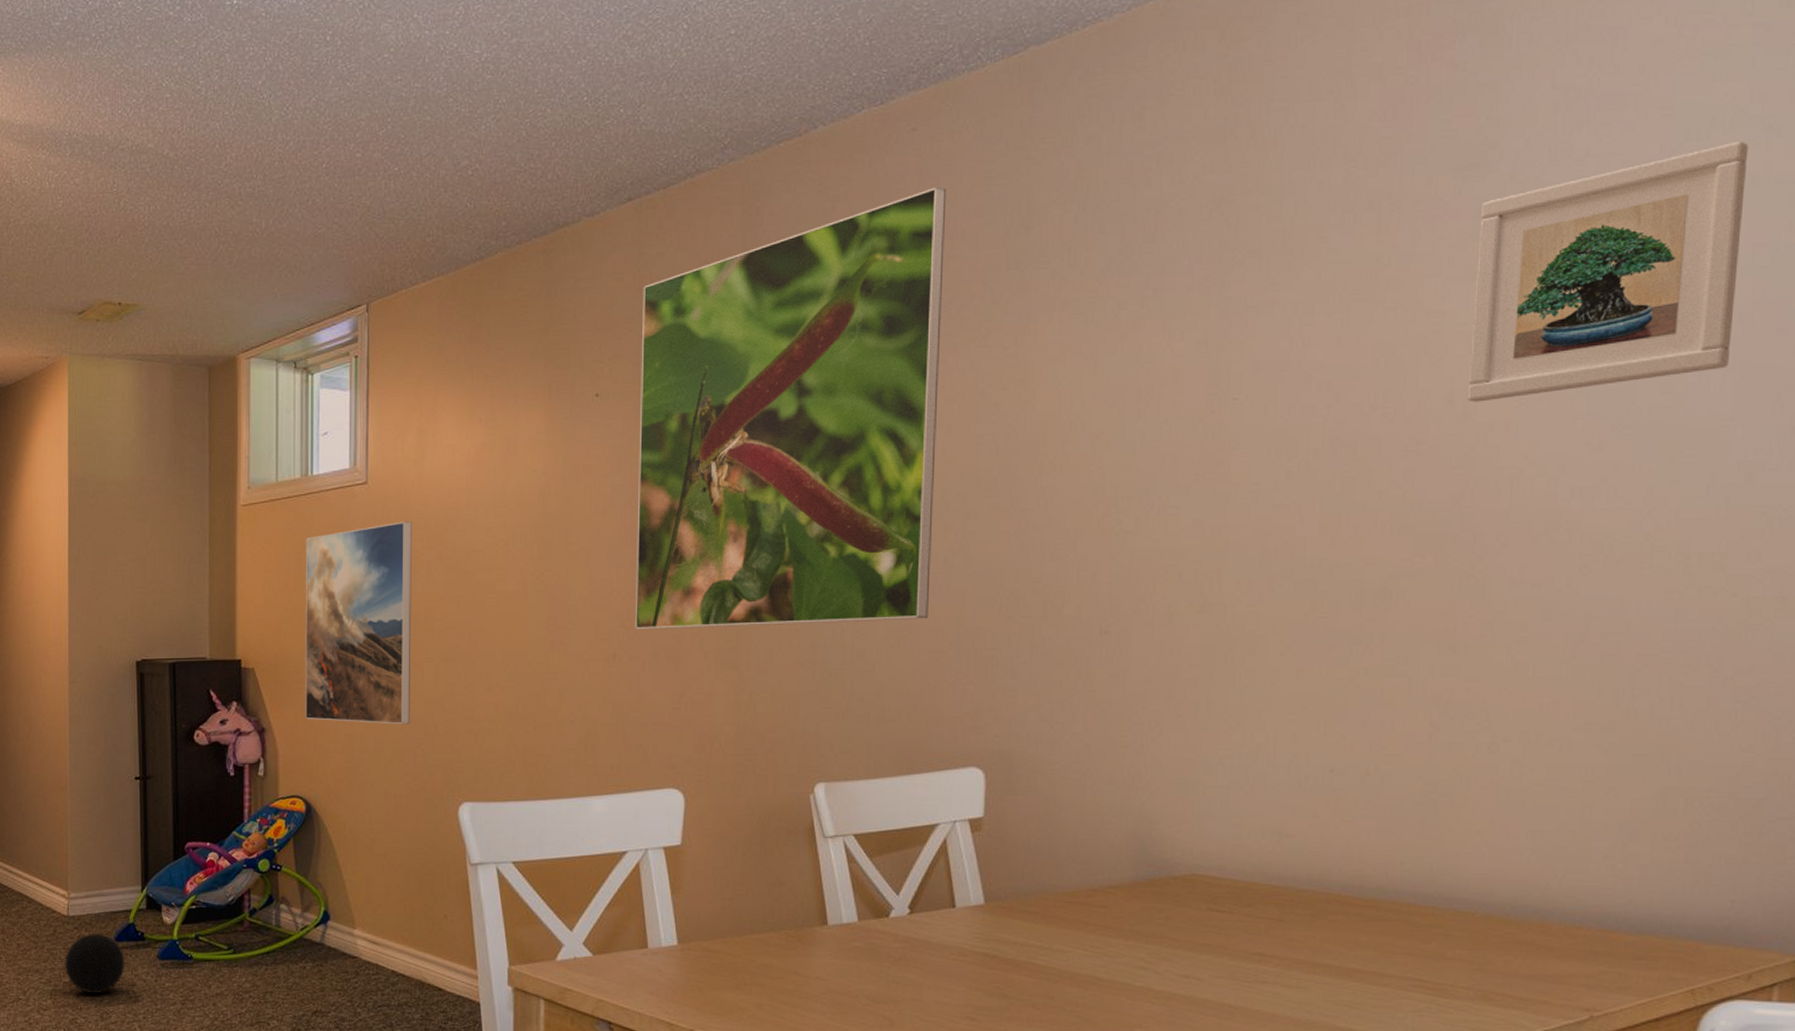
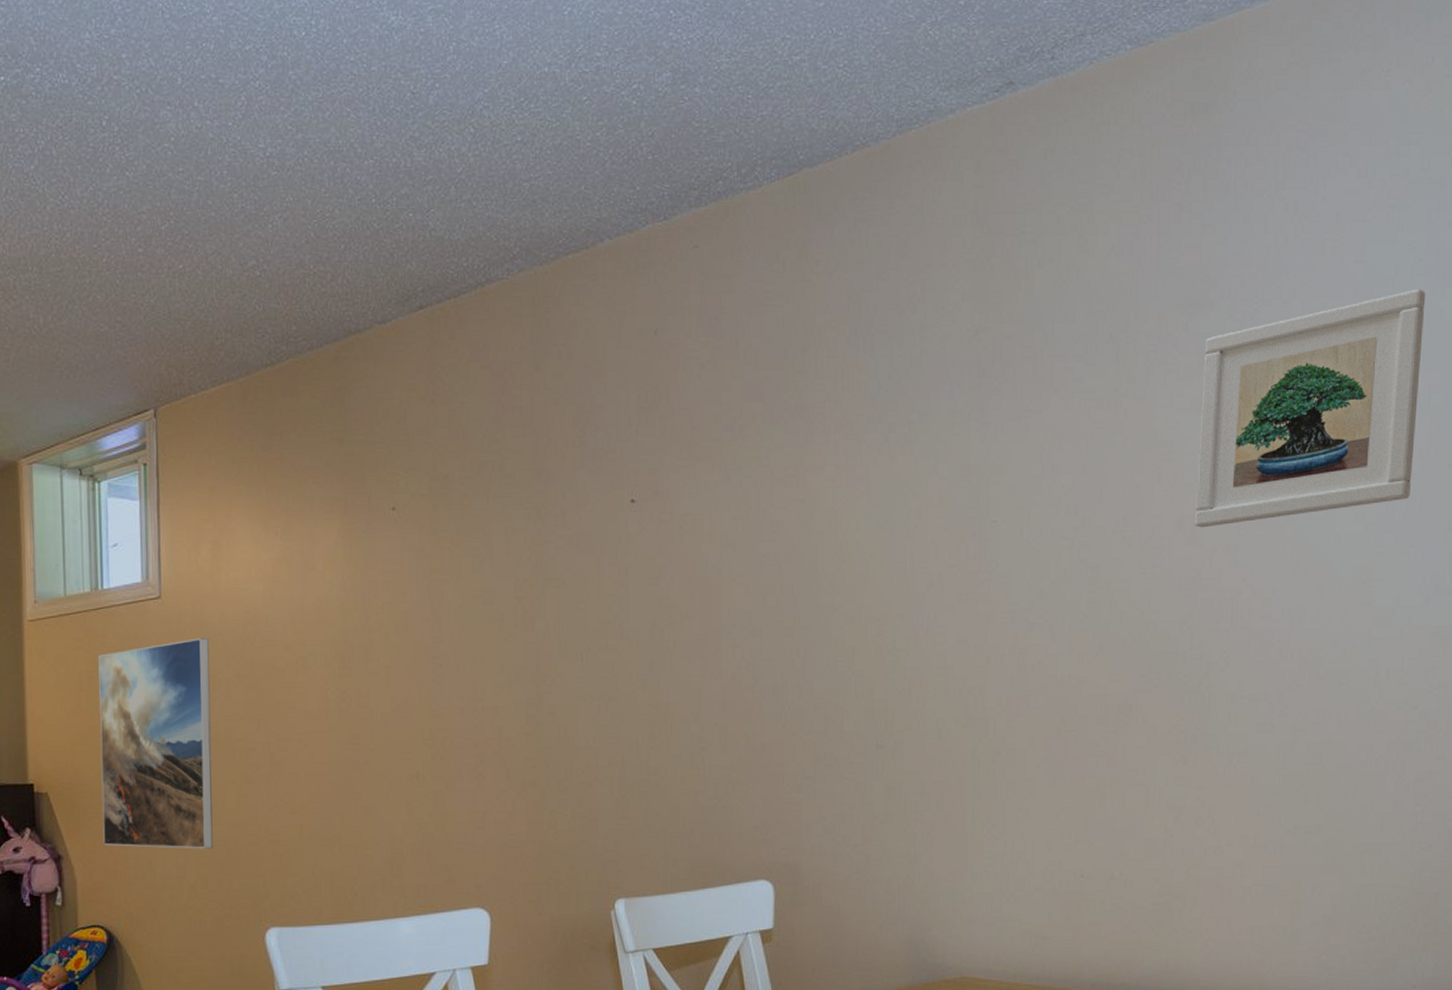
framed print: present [634,186,947,630] -> none [436,305,728,749]

